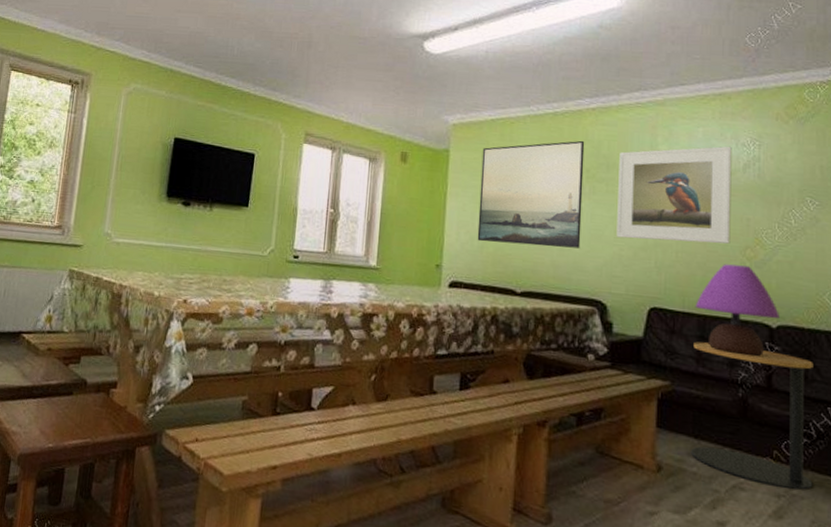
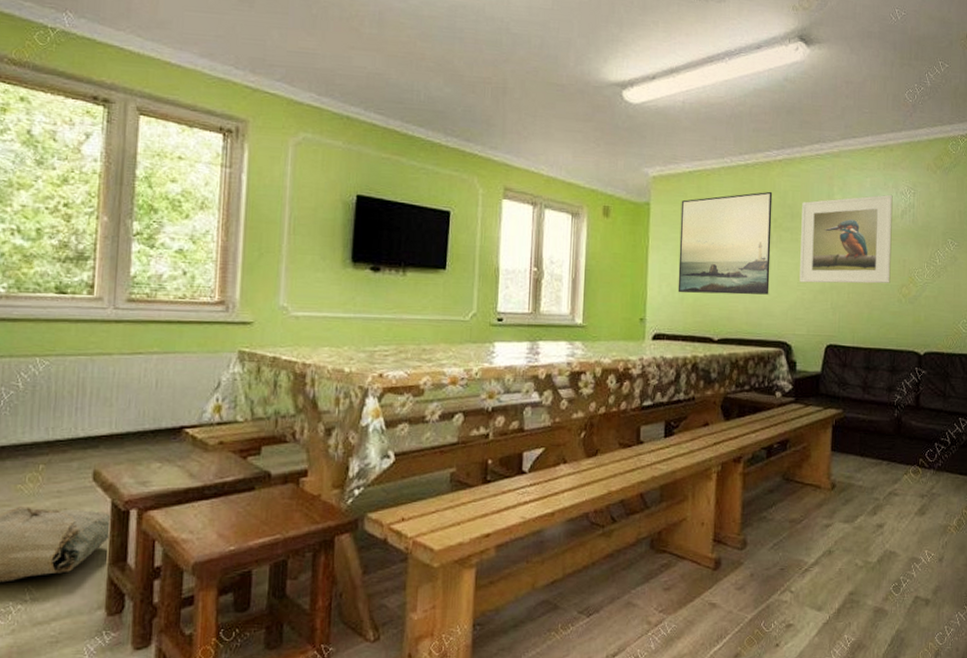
side table: present [691,341,813,490] -> none [858,372,950,490]
table lamp: present [695,264,780,357] -> none [862,301,926,381]

